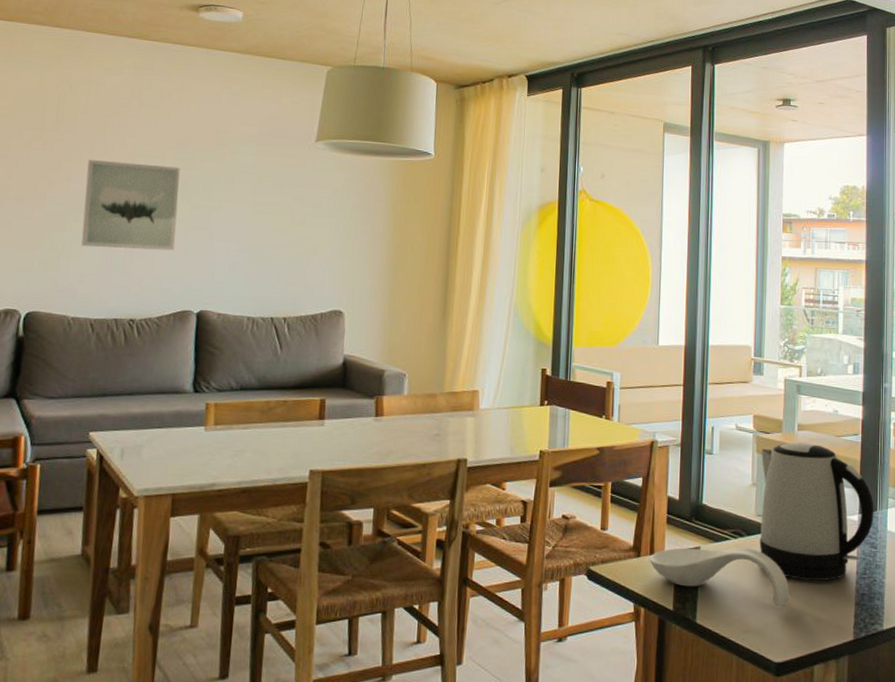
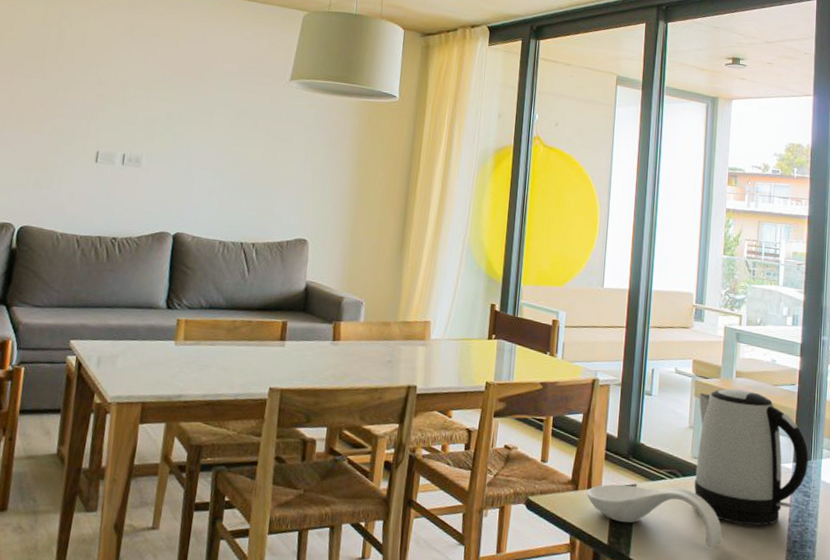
wall art: present [81,160,180,251] -> none [72,89,165,176]

